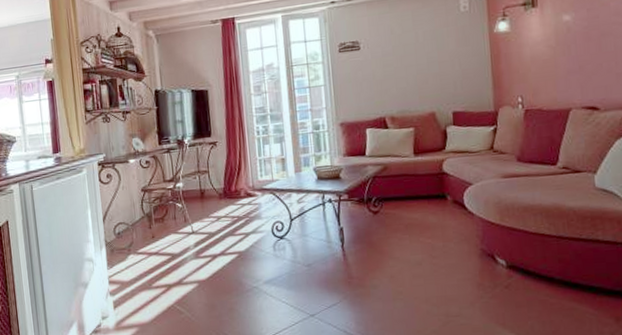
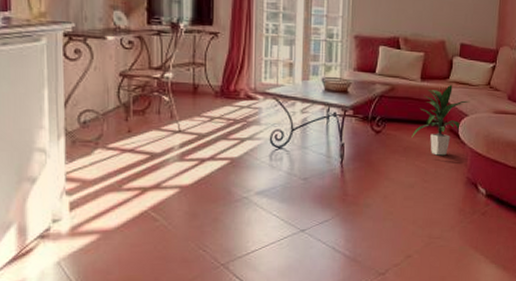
indoor plant: none [412,154,473,230] -> present [412,84,470,156]

